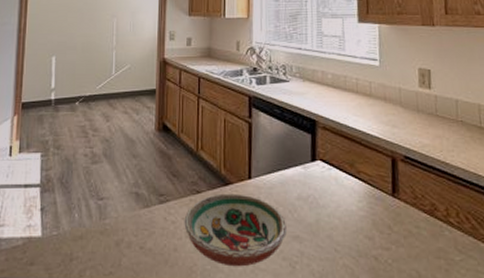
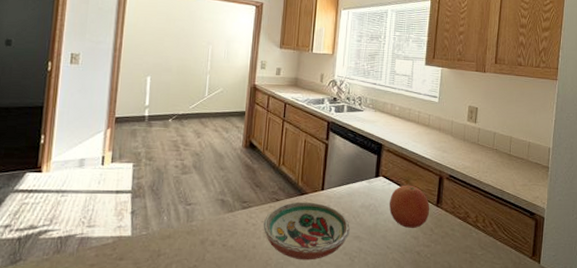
fruit: none [332,170,385,225] -> present [389,185,430,228]

